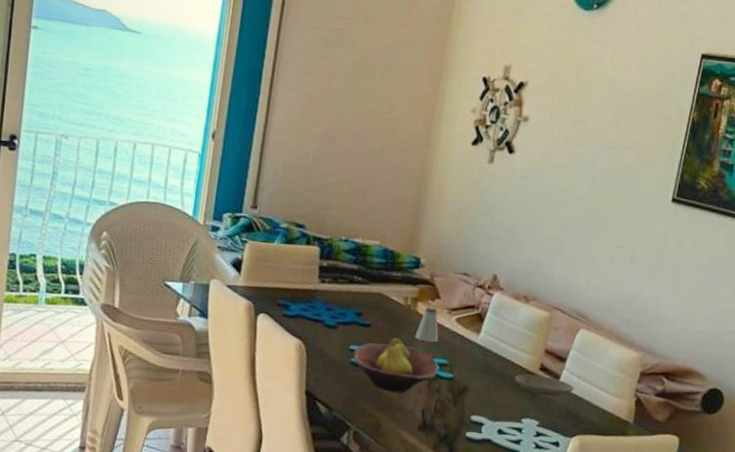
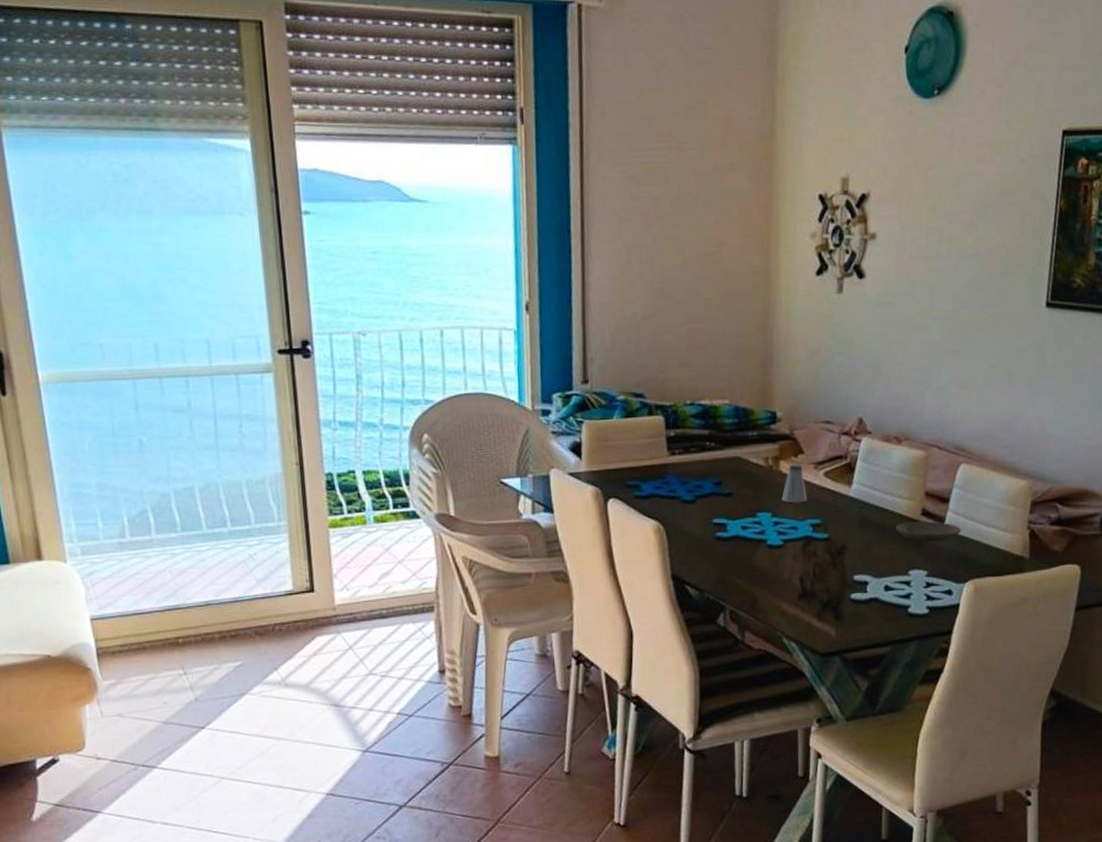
fruit bowl: present [353,338,438,393] -> none [717,503,811,563]

